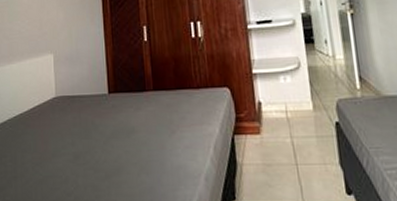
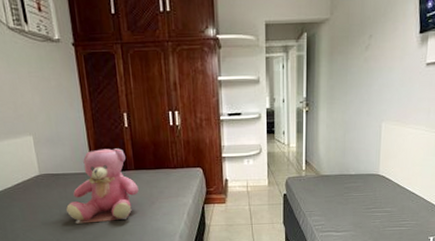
teddy bear: none [79,65,158,157] -> present [66,148,139,224]

